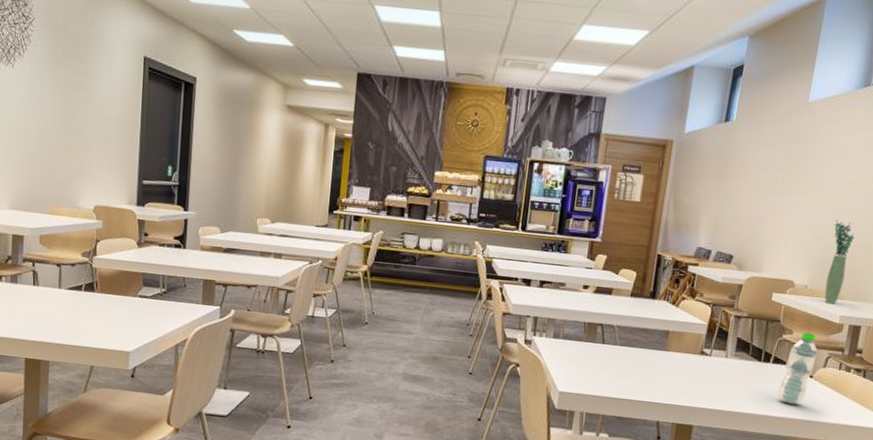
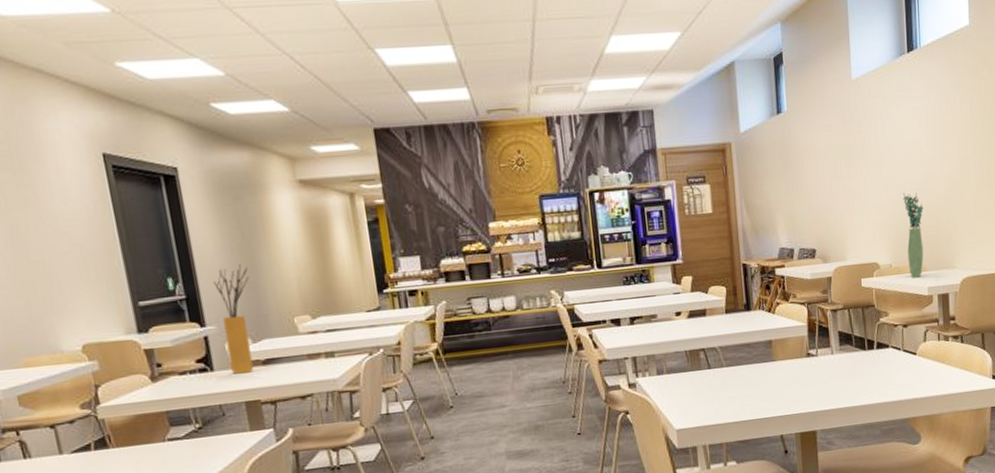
vase: none [199,166,231,256] -> present [214,264,254,374]
water bottle: present [777,332,819,405] -> none [888,310,917,386]

